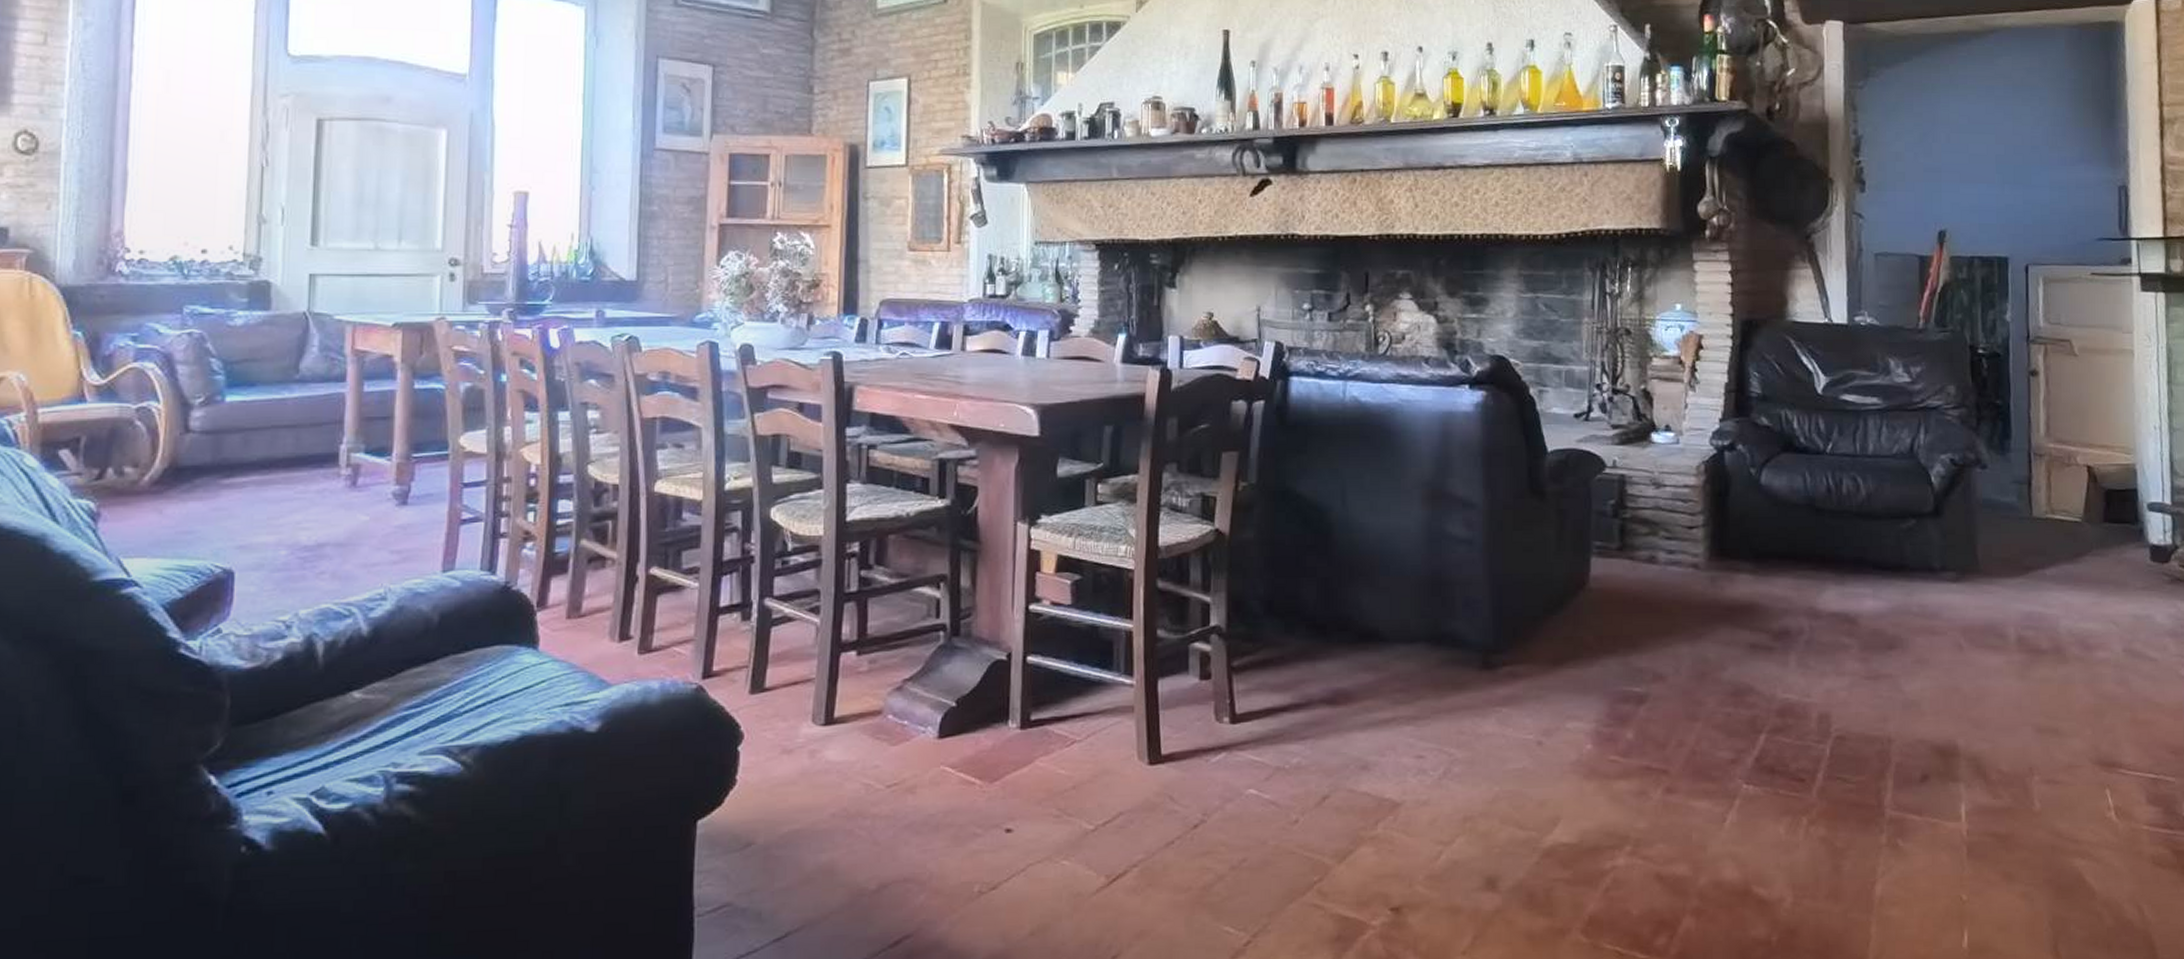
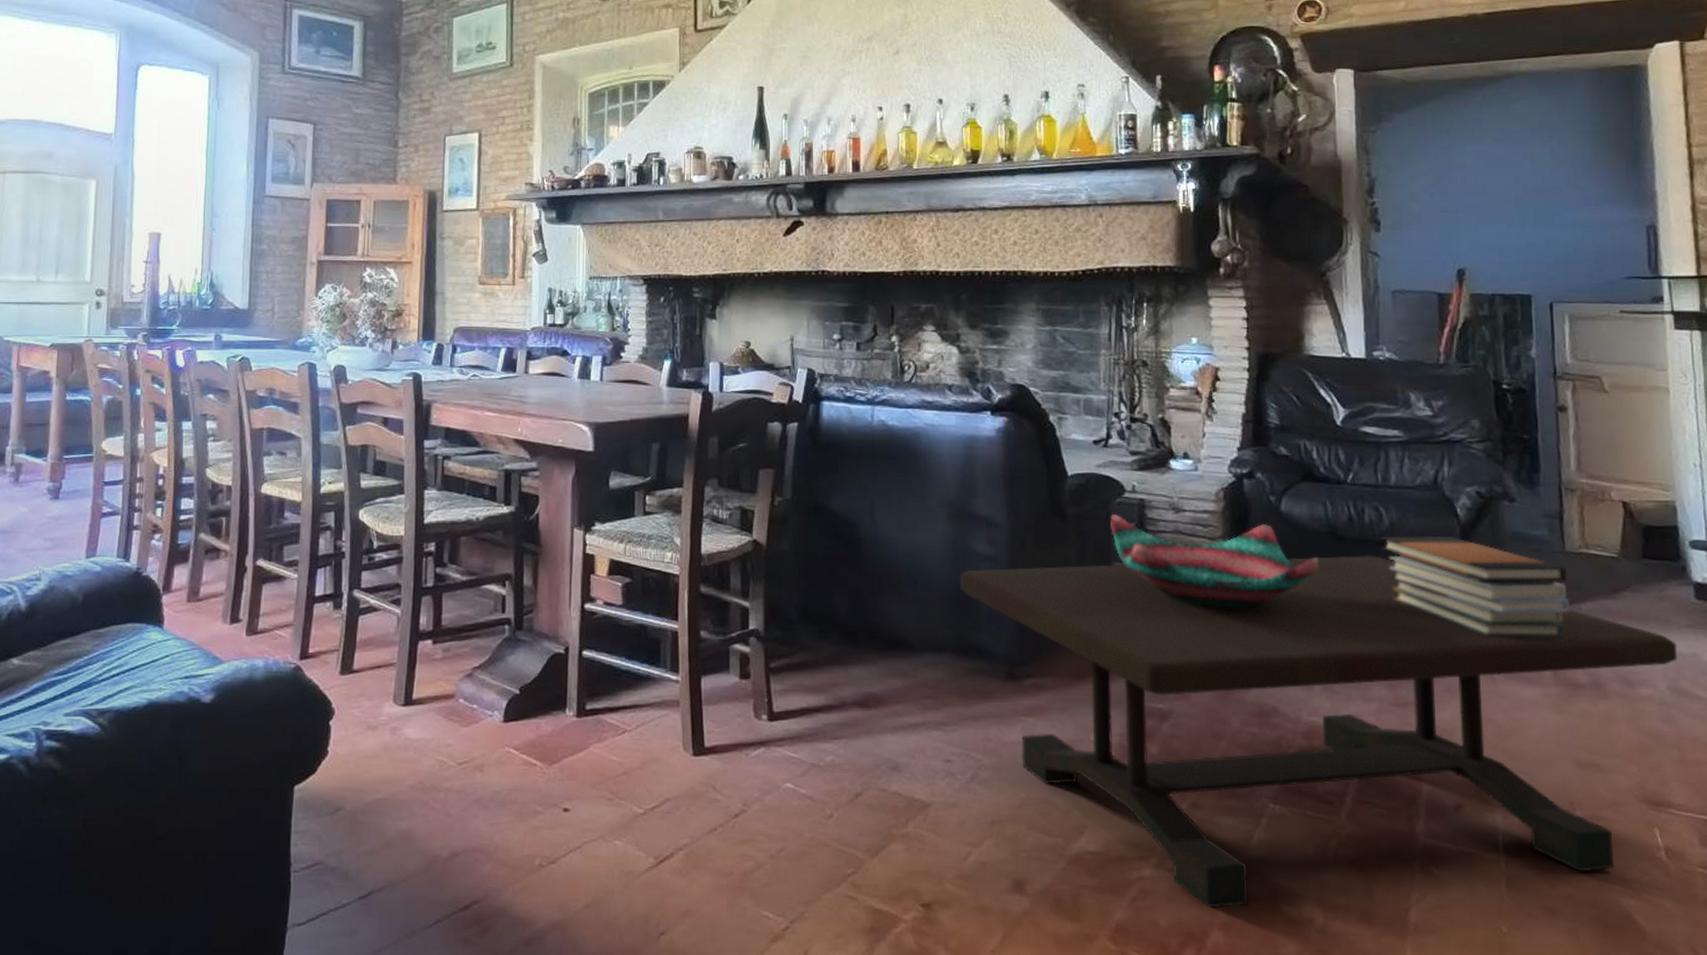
coffee table: none [1435,527,2133,894] -> present [960,555,1678,909]
decorative bowl: none [1590,491,1797,587] -> present [1110,514,1319,610]
book stack: none [1857,505,2035,605] -> present [1380,535,1570,638]

